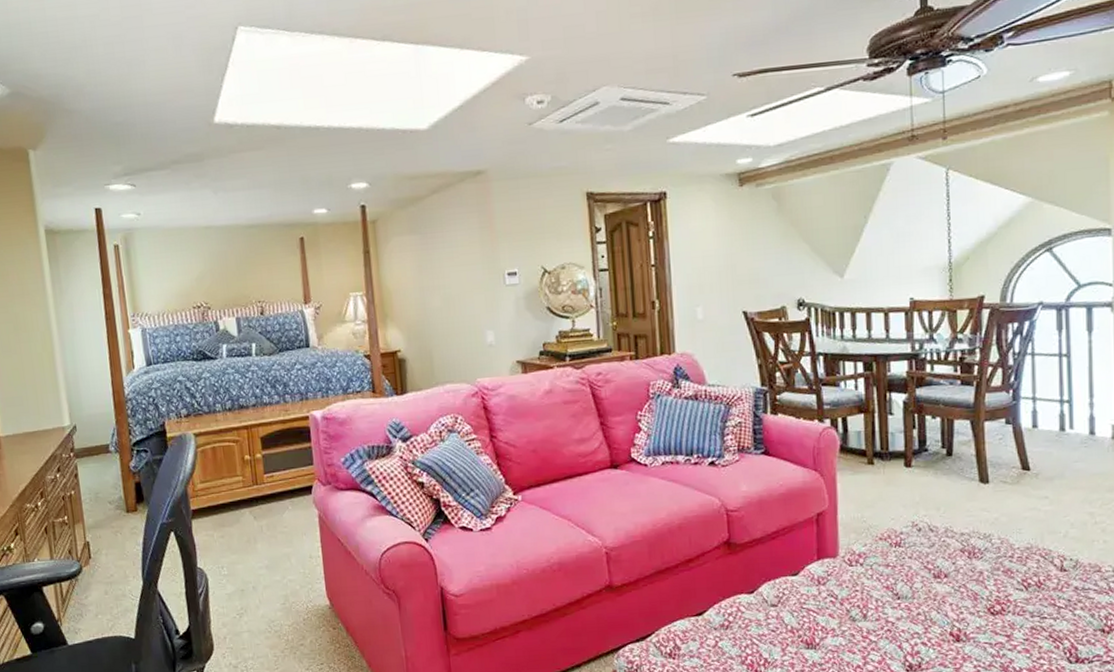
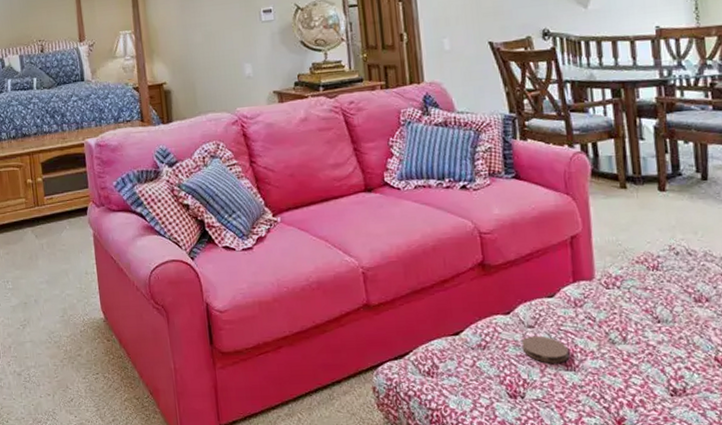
coaster: none [764,614,810,642] -> present [522,335,569,363]

